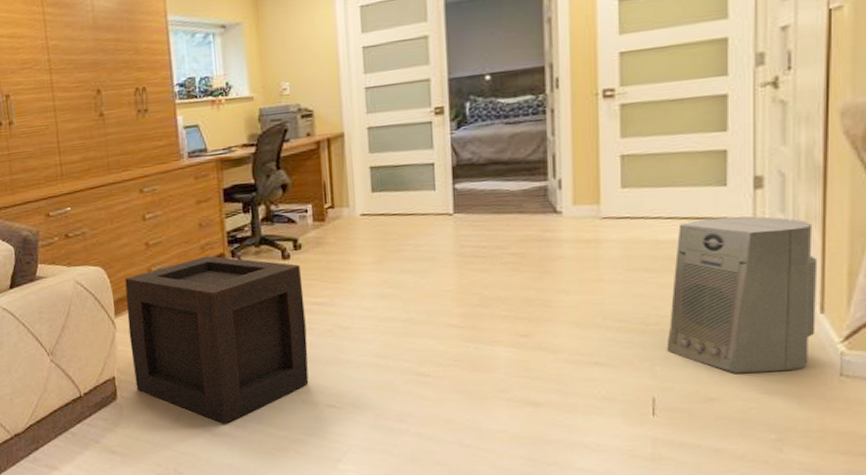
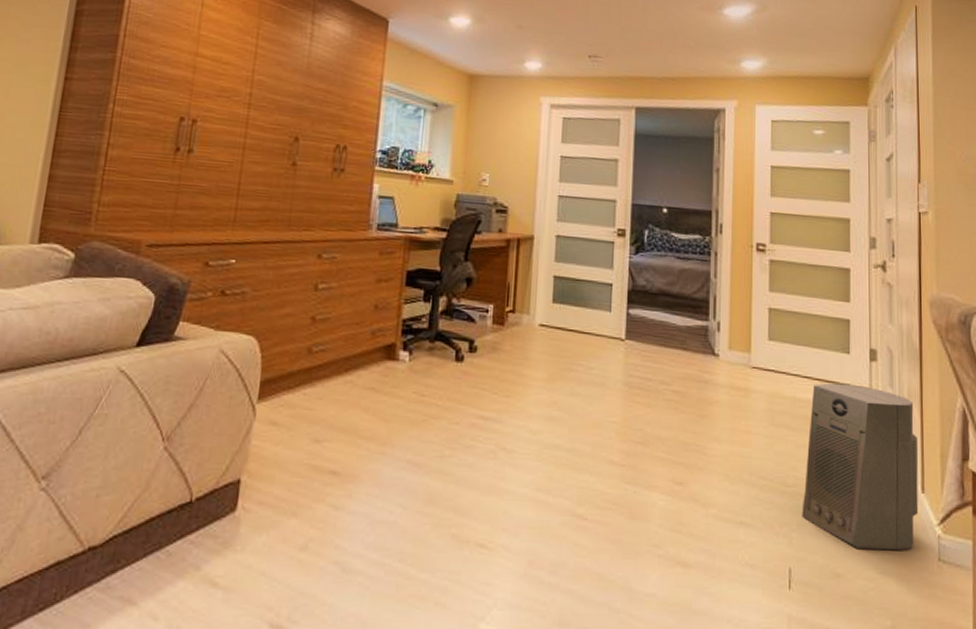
wooden crate: present [125,255,309,424] -> none [263,343,473,558]

